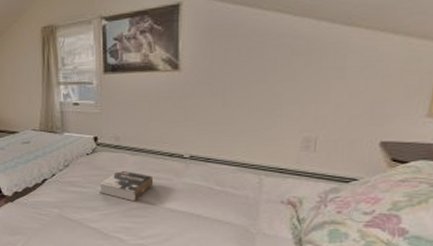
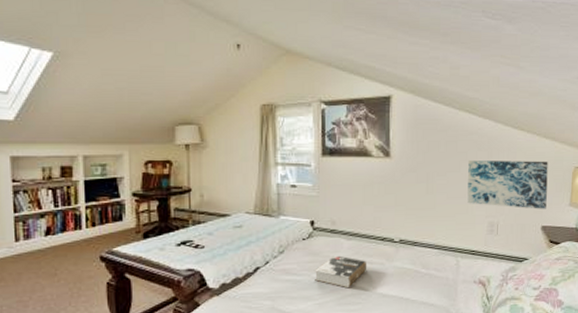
wall art: none [275,62,396,122] -> present [467,161,548,209]

